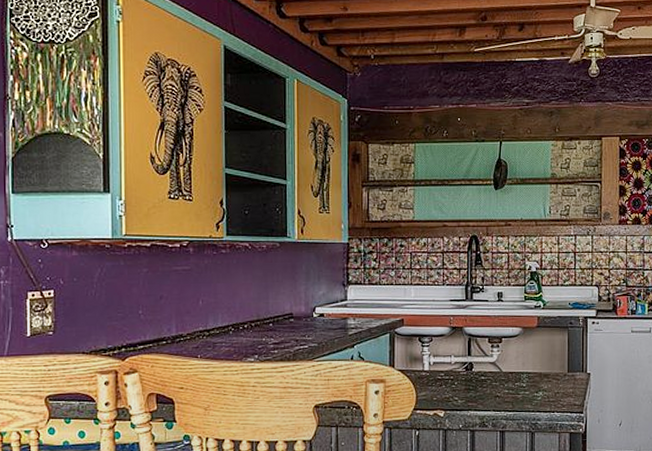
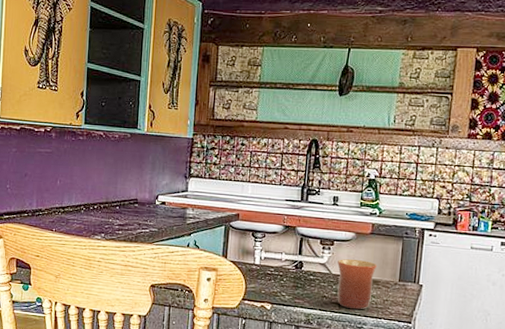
mug: none [507,355,546,406] -> present [337,259,378,310]

